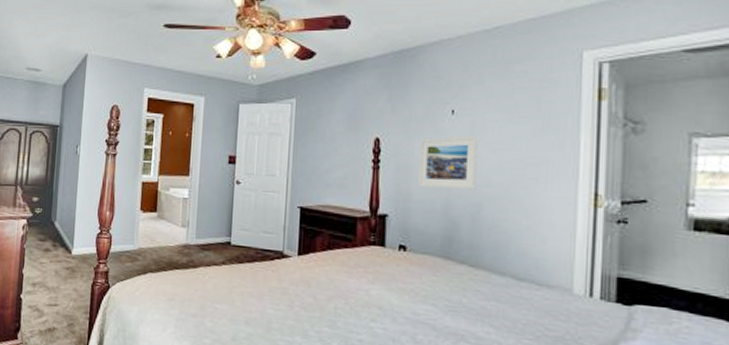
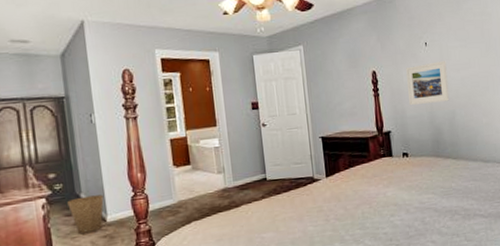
trash can: none [43,224,73,262] -> present [67,194,104,234]

